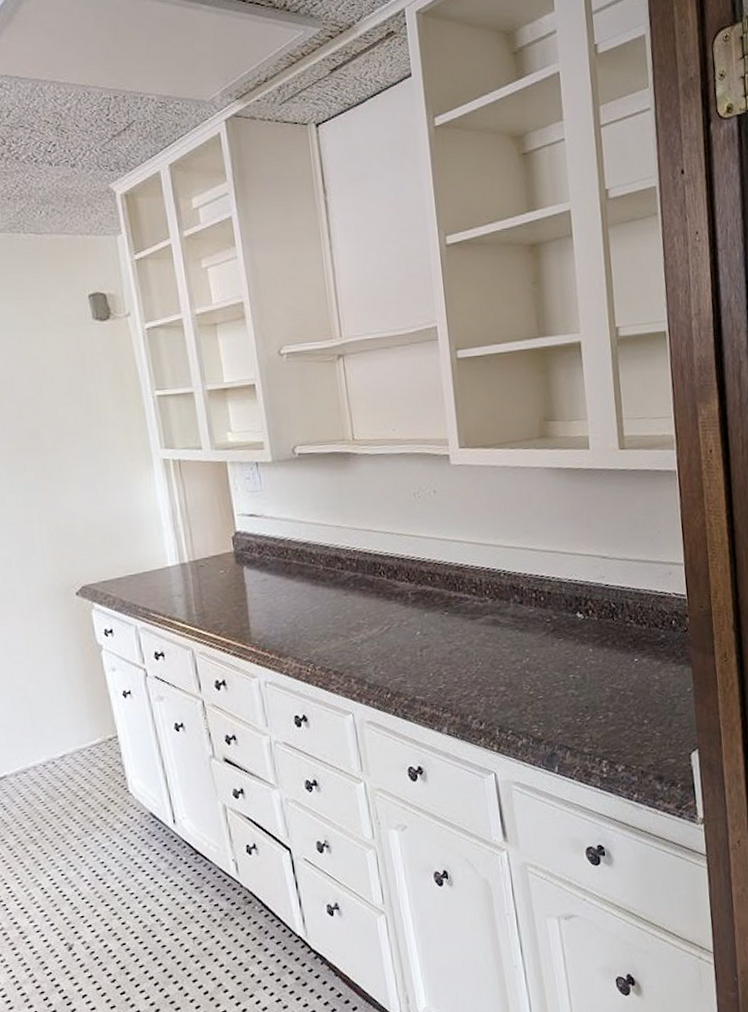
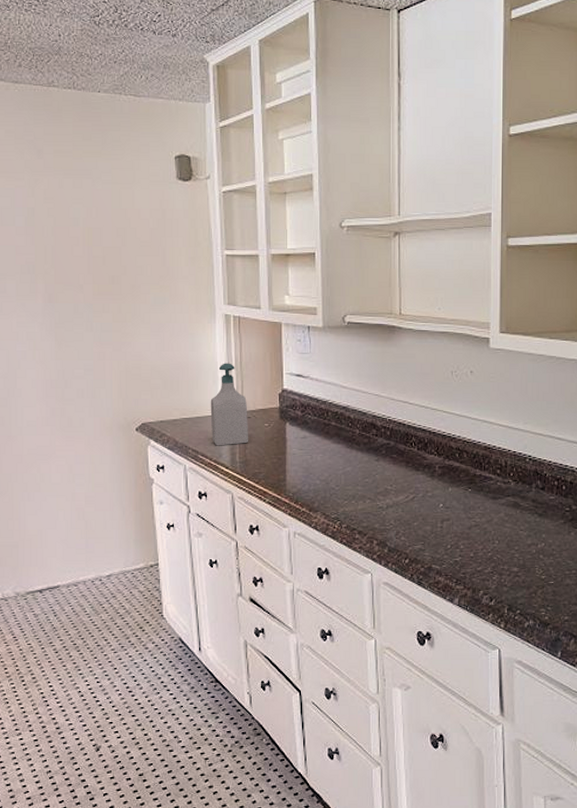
soap bottle: none [156,510,205,601] -> present [210,363,249,446]

